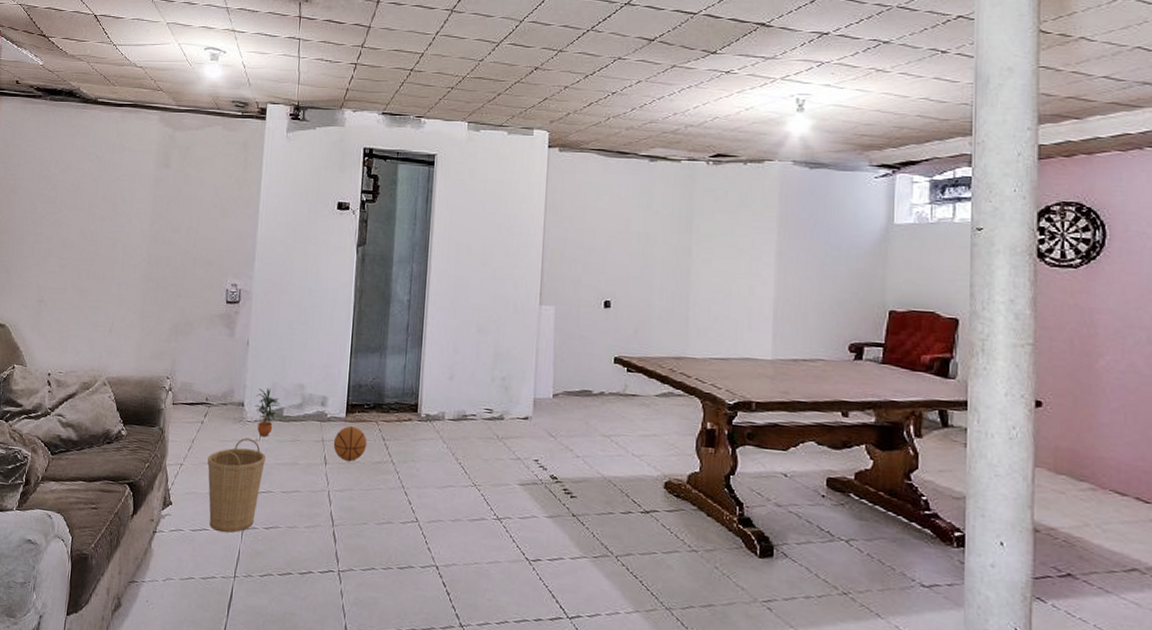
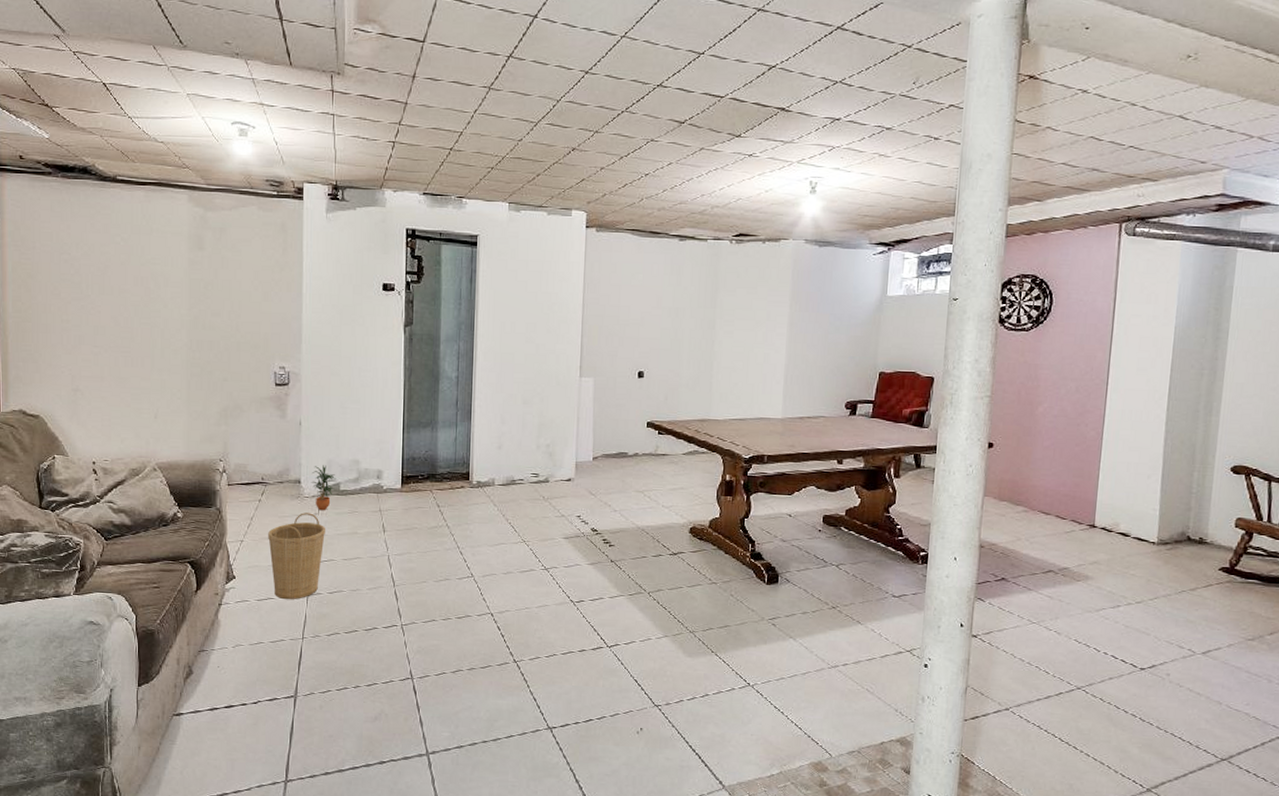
basketball: present [333,426,367,461] -> none [390,496,423,528]

